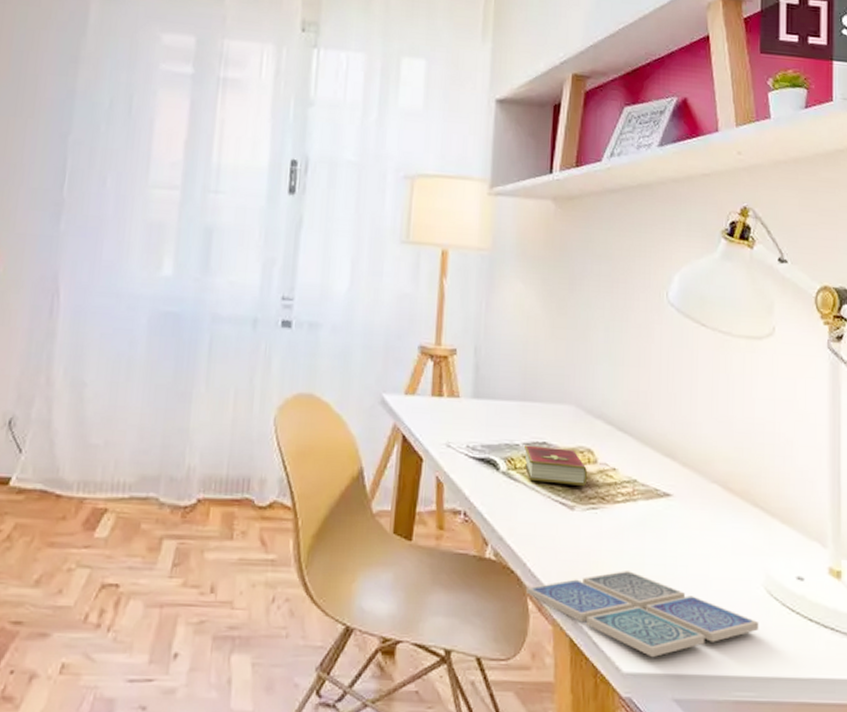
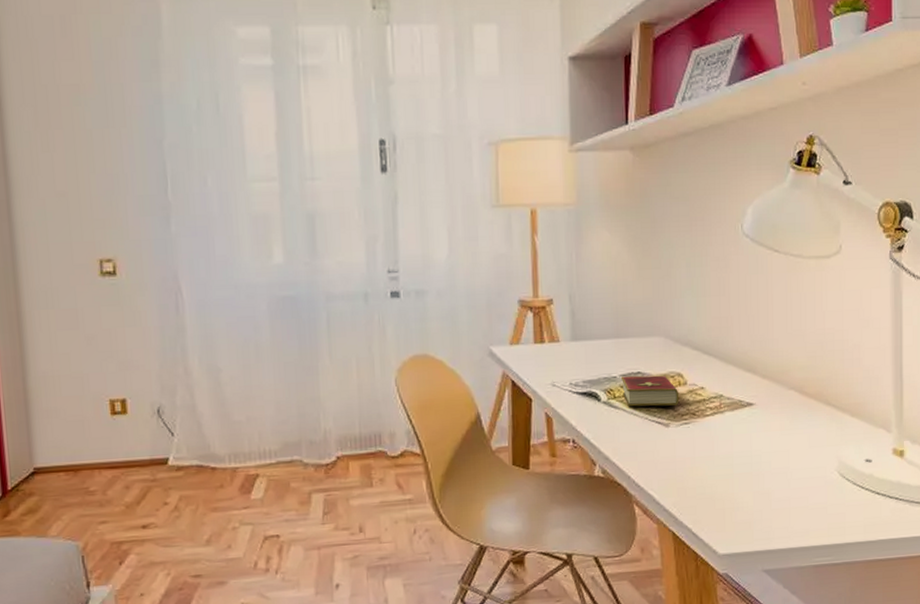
drink coaster: present [526,571,759,658] -> none [633,472,834,540]

